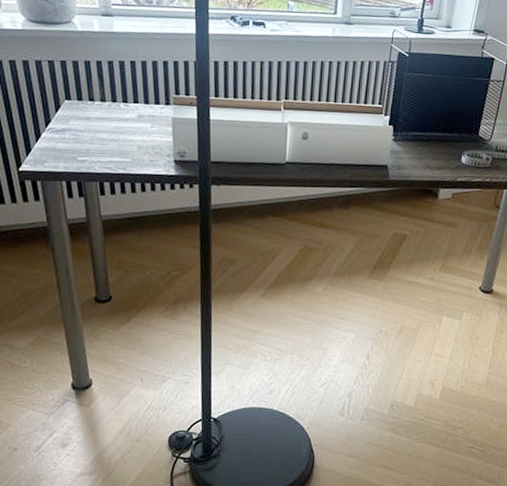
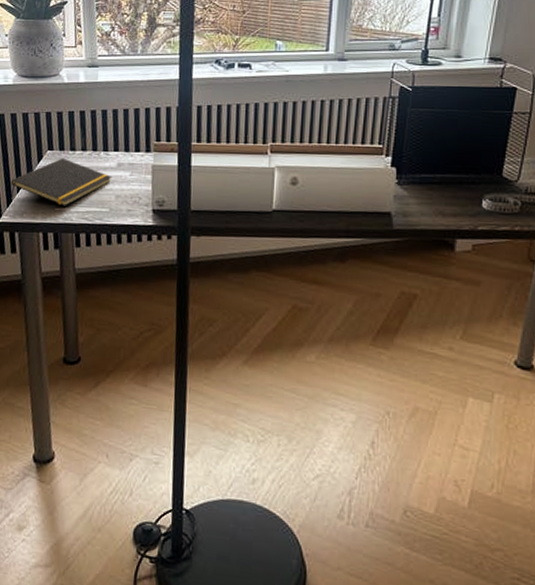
notepad: none [28,108,133,156] -> present [10,157,113,206]

